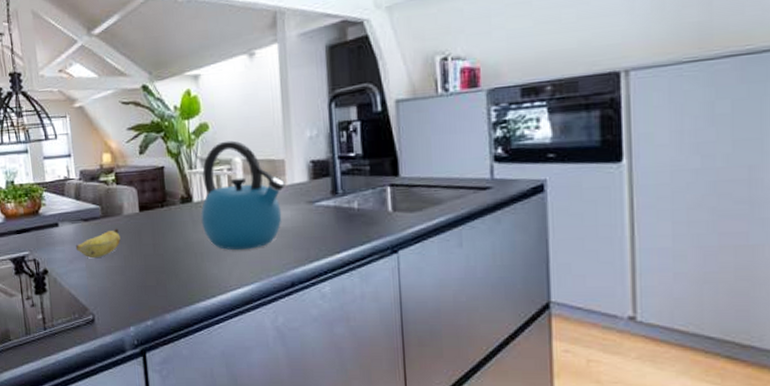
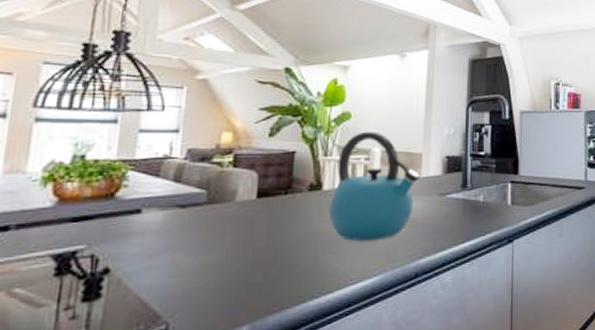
banana: present [75,228,121,259] -> none [160,216,227,253]

